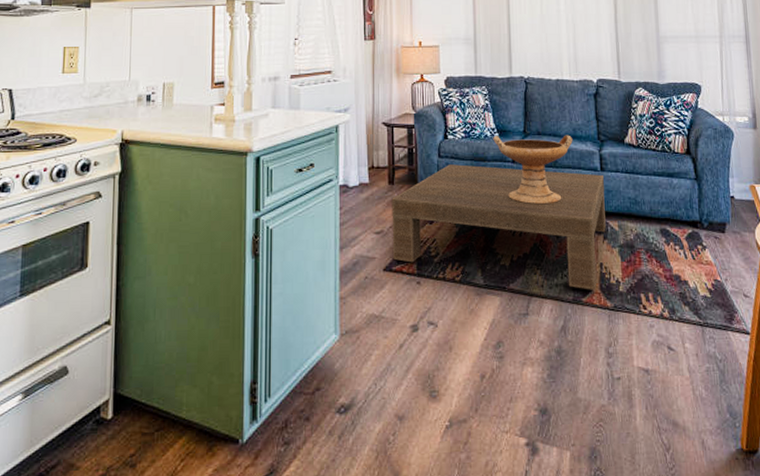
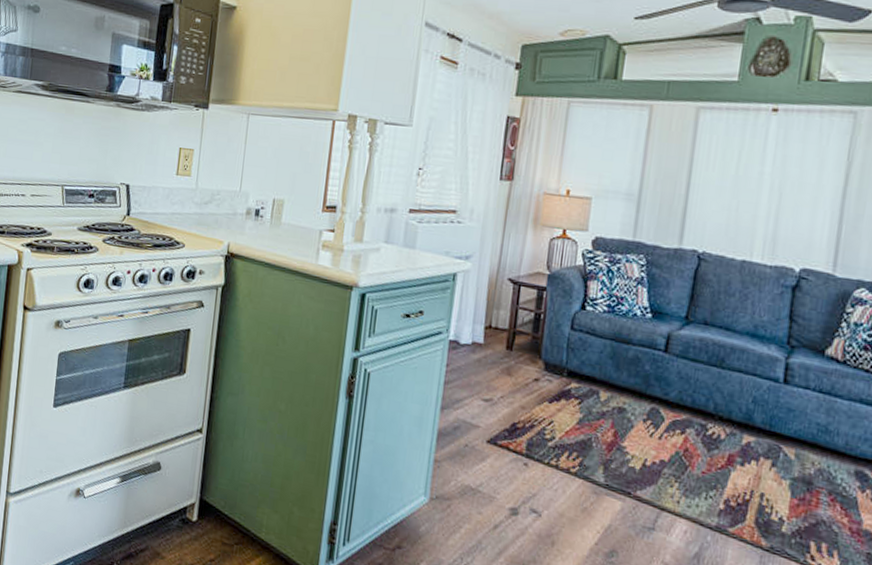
coffee table: present [392,164,606,290] -> none [500,340,786,522]
decorative bowl: present [493,135,573,205] -> none [643,316,752,410]

